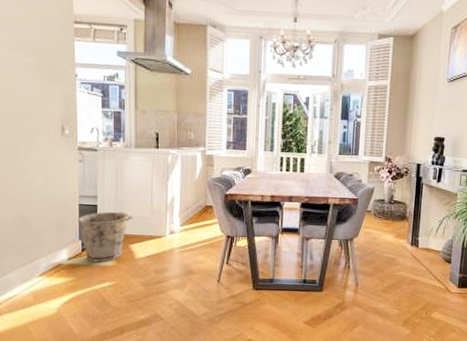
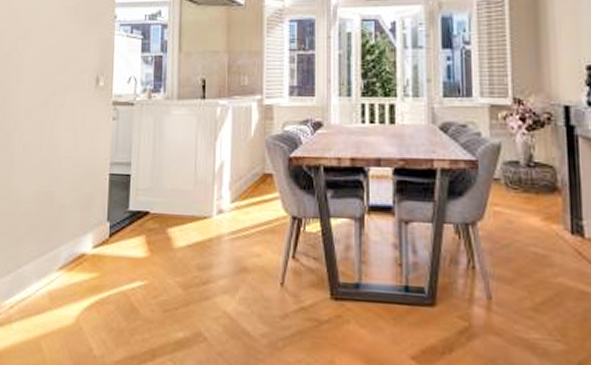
bucket: present [77,211,133,263] -> none [107,183,173,253]

